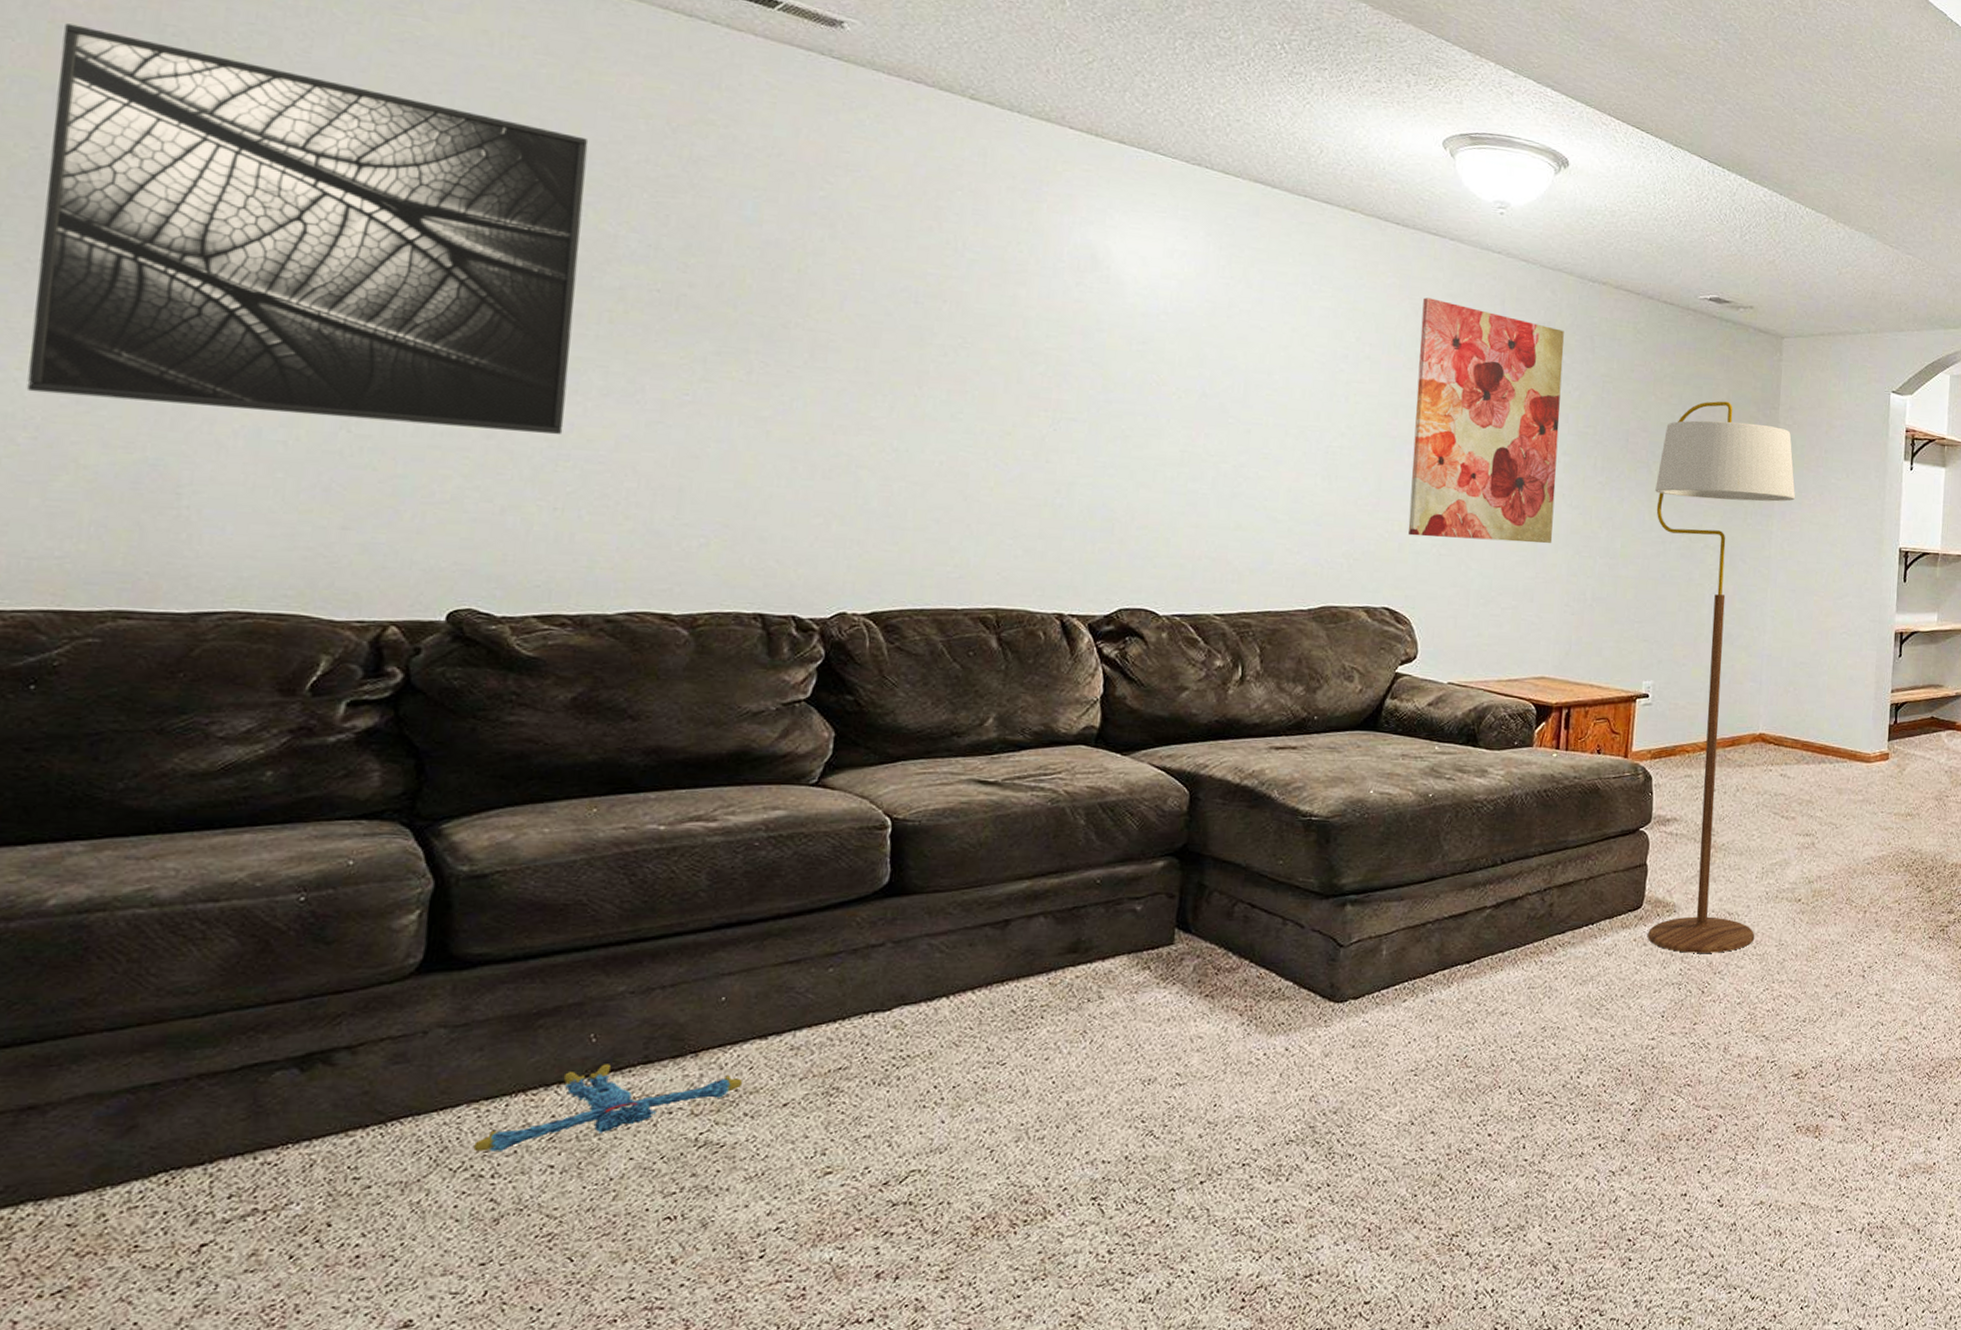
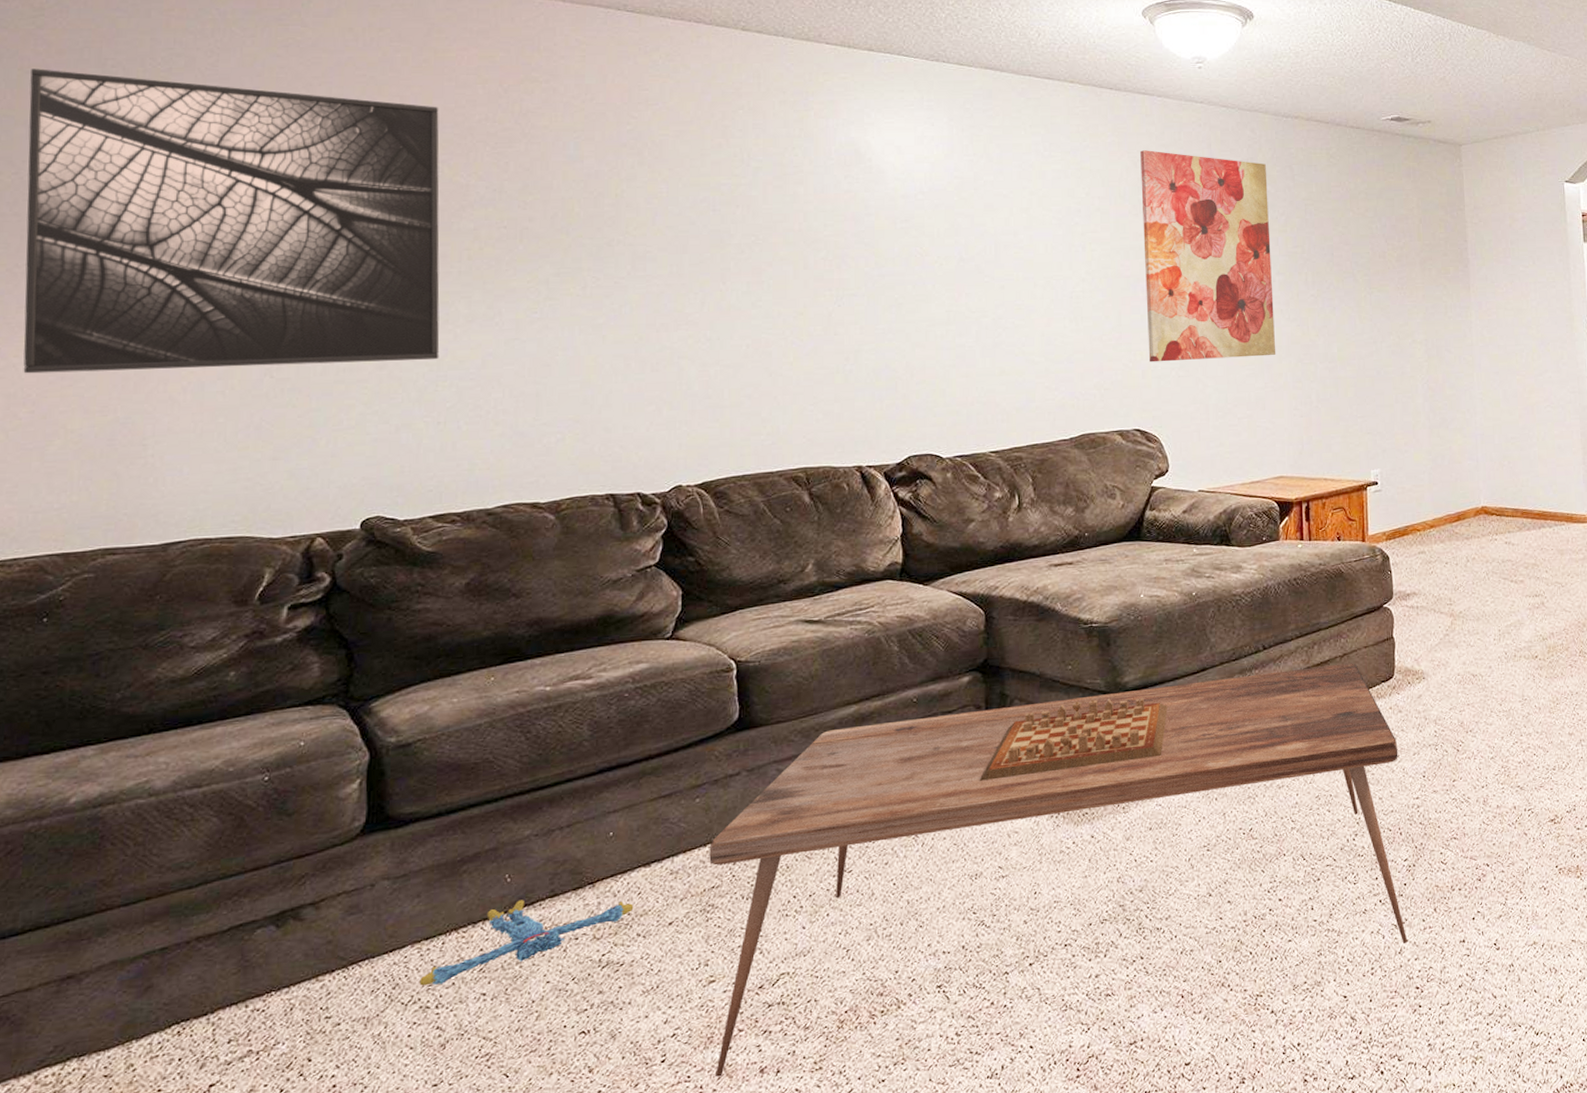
coffee table: none [822,887,1638,1279] -> present [709,663,1408,1078]
floor lamp: present [1648,401,1795,953] -> none [1362,209,1500,716]

